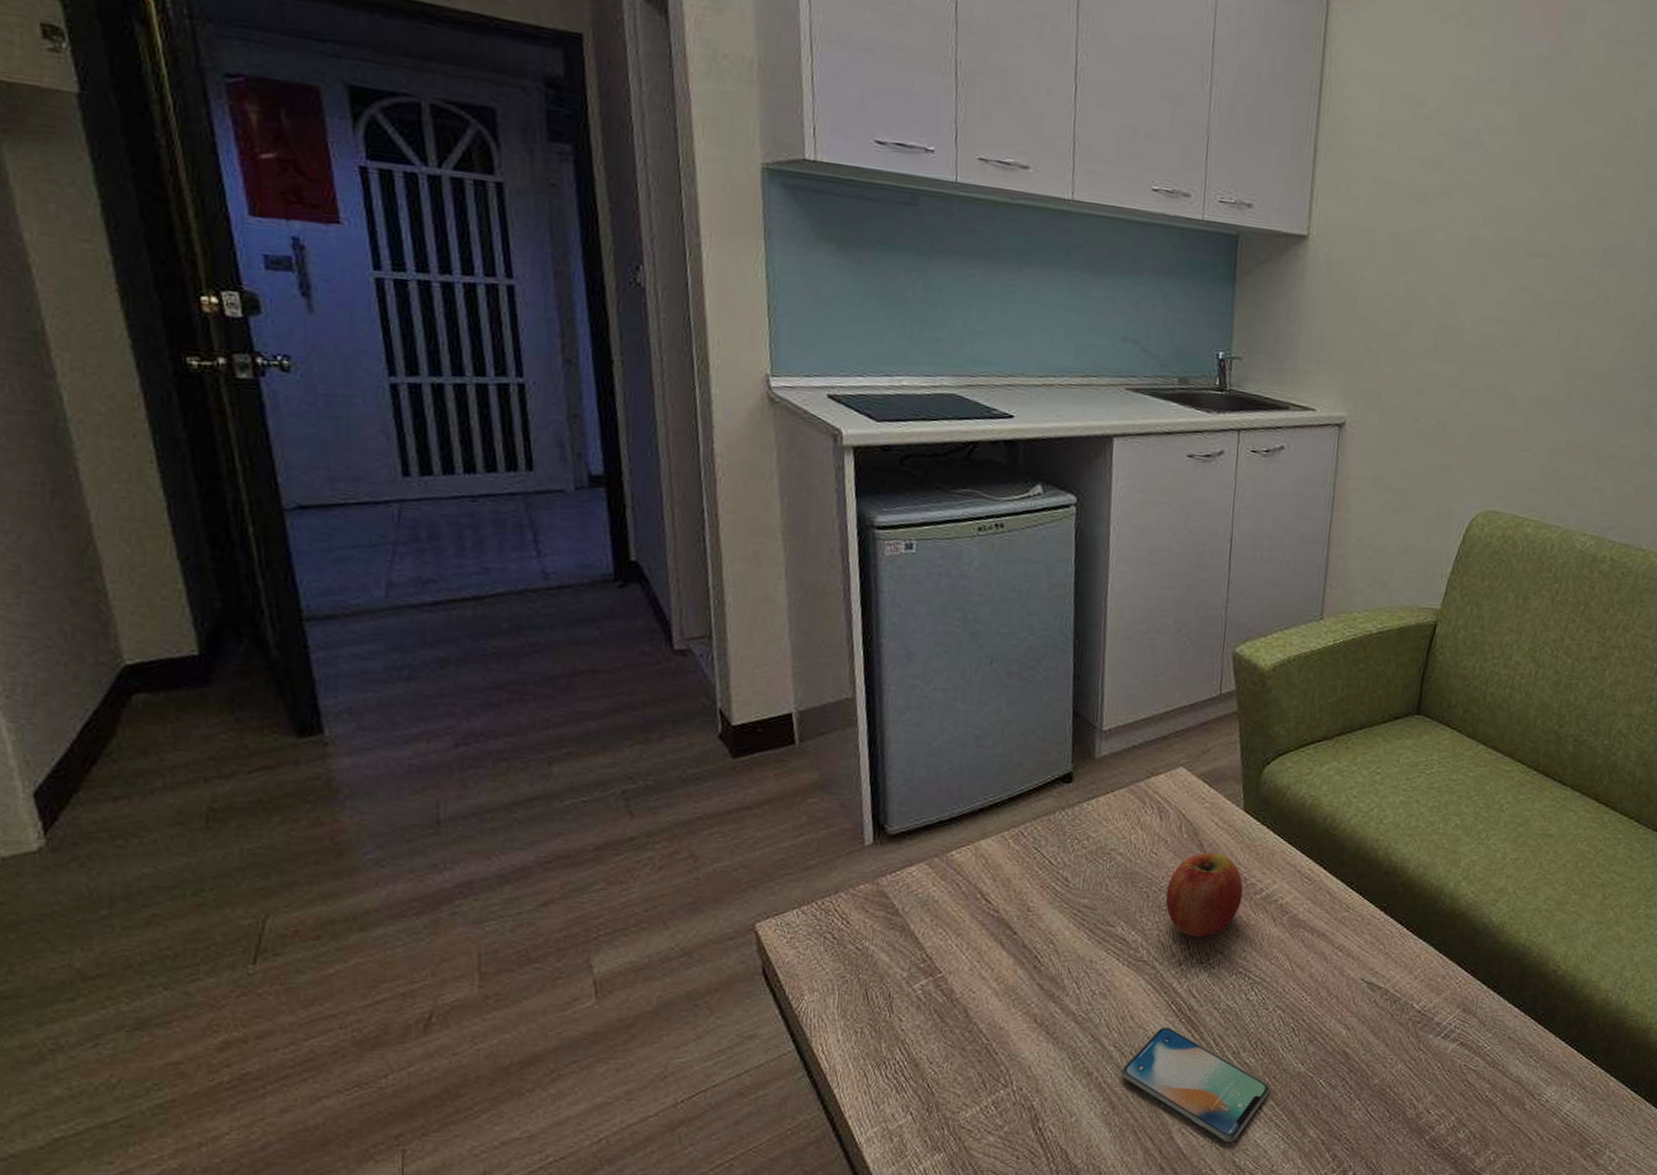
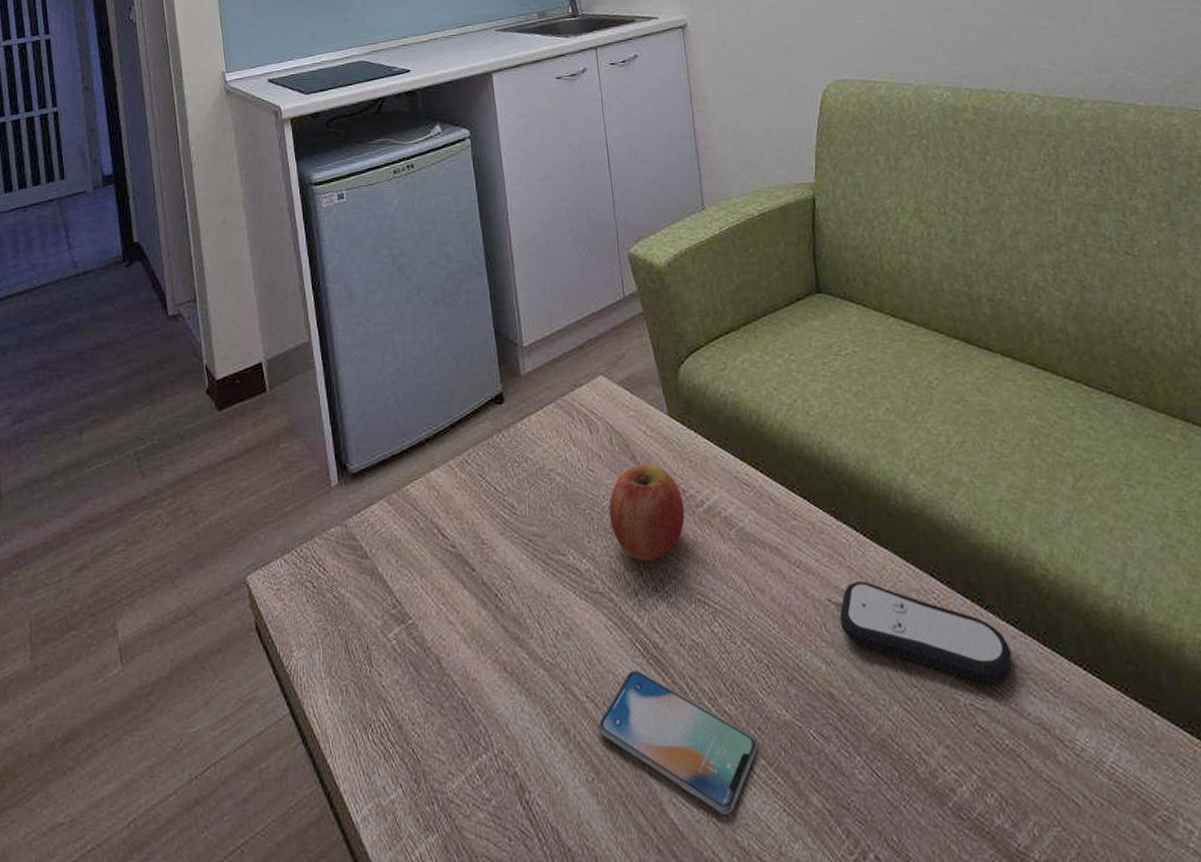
remote control: none [1367,966,1511,1051] -> present [839,581,1013,684]

